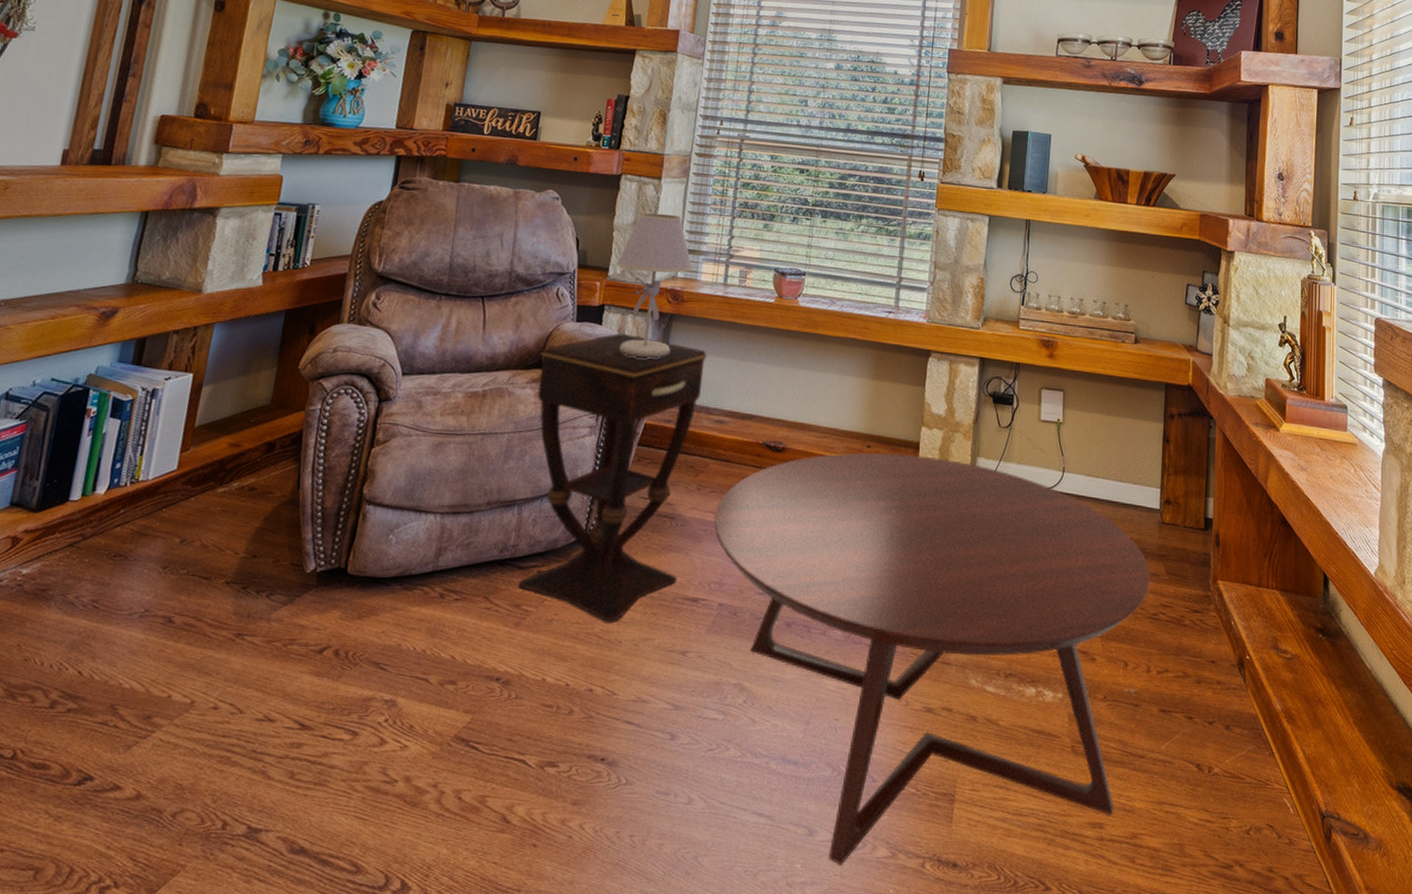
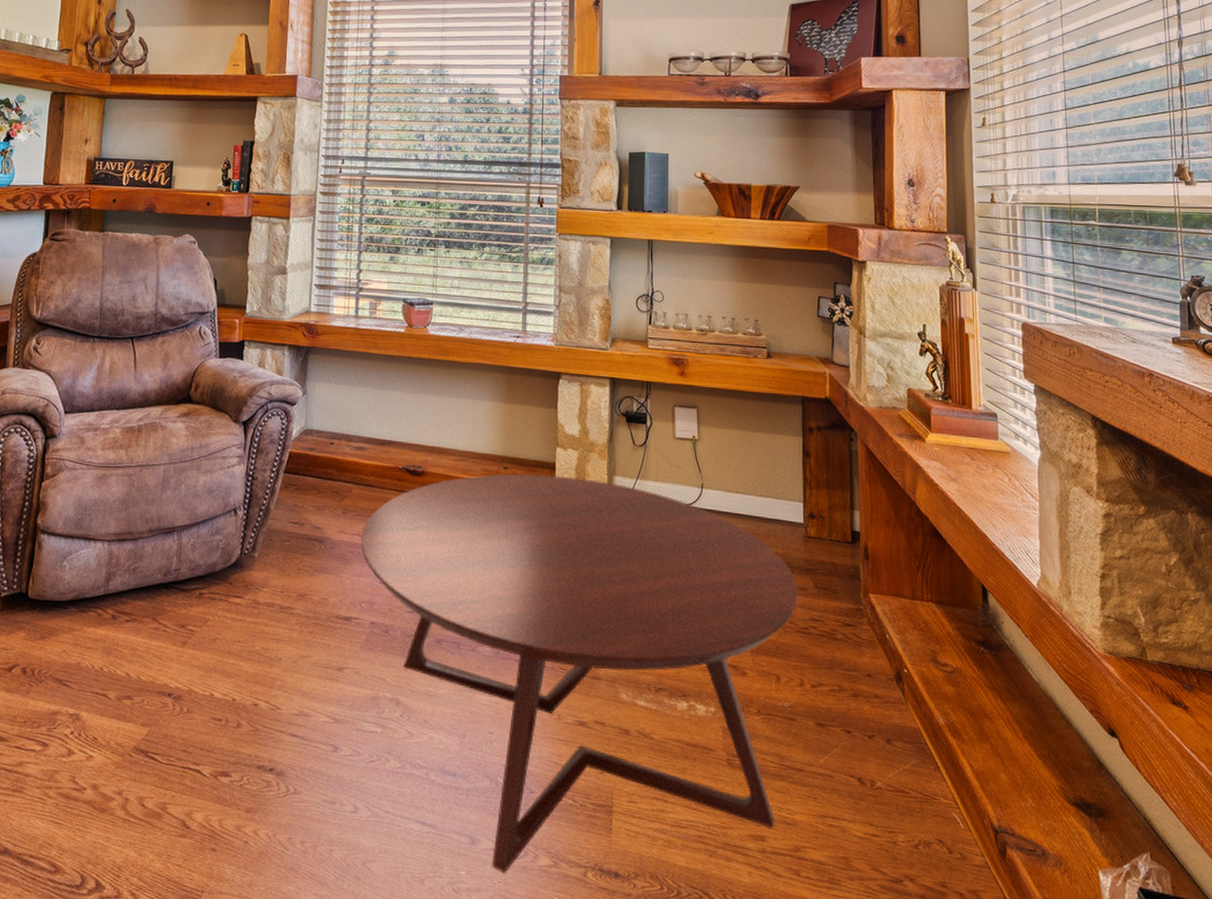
side table: present [519,332,707,622] -> none [183,366,344,641]
table lamp: present [616,213,693,359] -> none [253,251,325,390]

